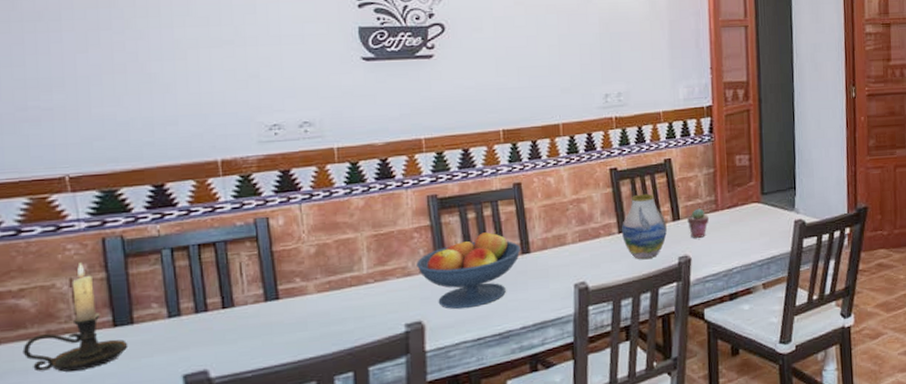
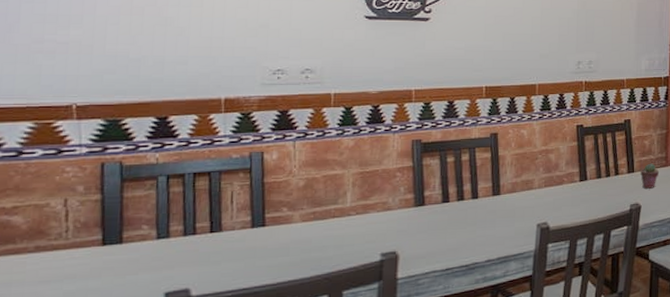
candle holder: present [22,262,128,372] -> none [8,184,115,286]
fruit bowl: present [417,229,521,310] -> none [397,172,492,242]
vase: present [622,193,667,260] -> none [583,148,622,205]

